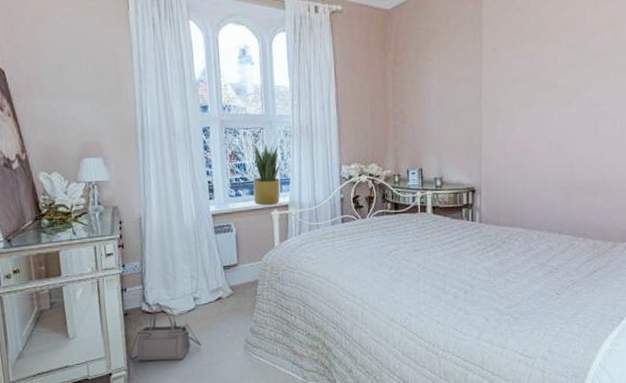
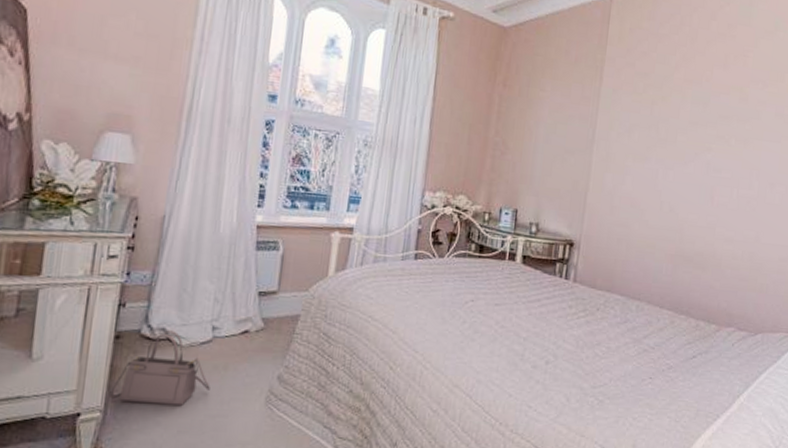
planter: present [252,144,282,206] -> none [312,150,355,226]

